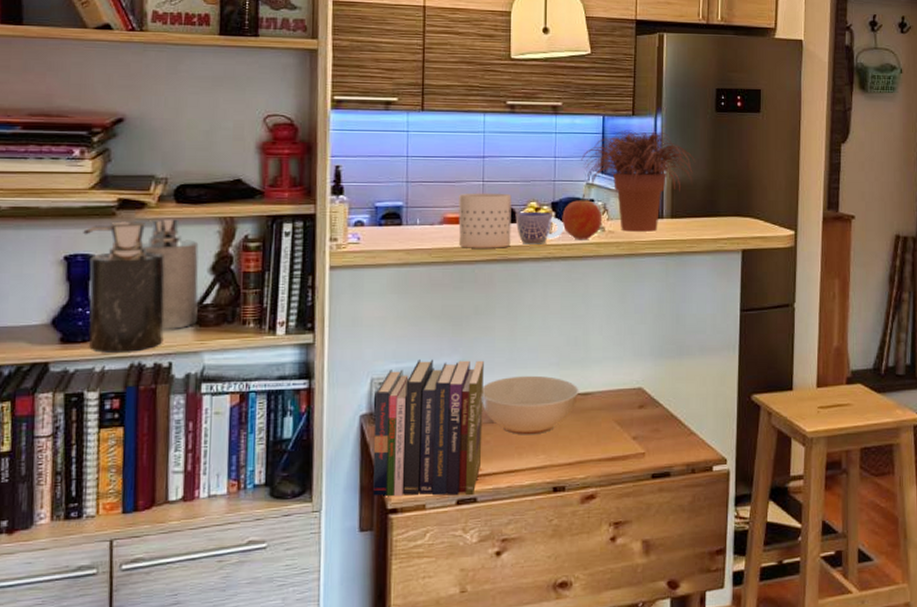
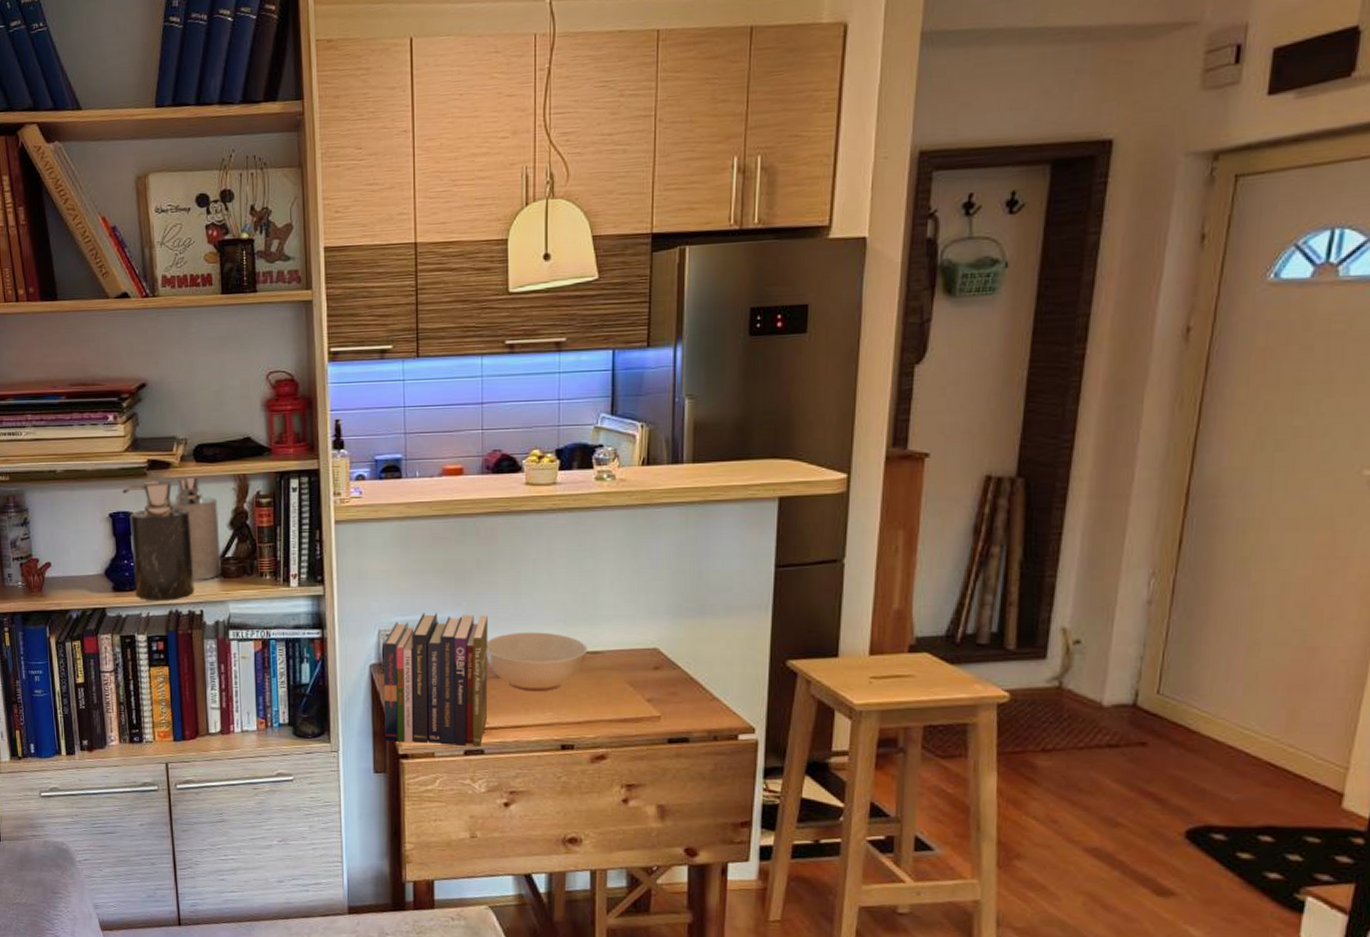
mug: present [458,193,512,248] -> none [458,441,513,501]
cup: present [515,211,564,244] -> none [517,460,570,495]
fruit: present [562,194,603,241] -> none [567,439,613,490]
potted plant: present [581,130,696,233] -> none [588,363,723,481]

